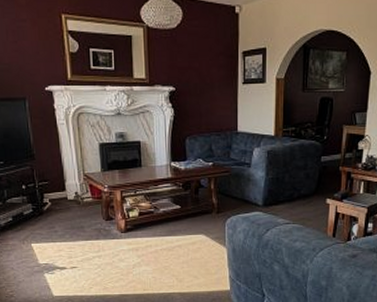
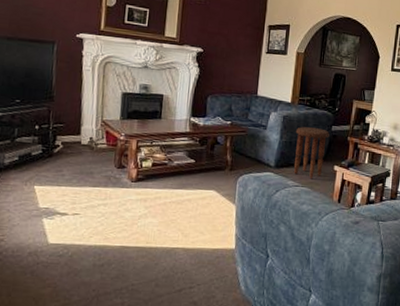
side table: none [282,160,319,215] -> present [294,127,330,180]

